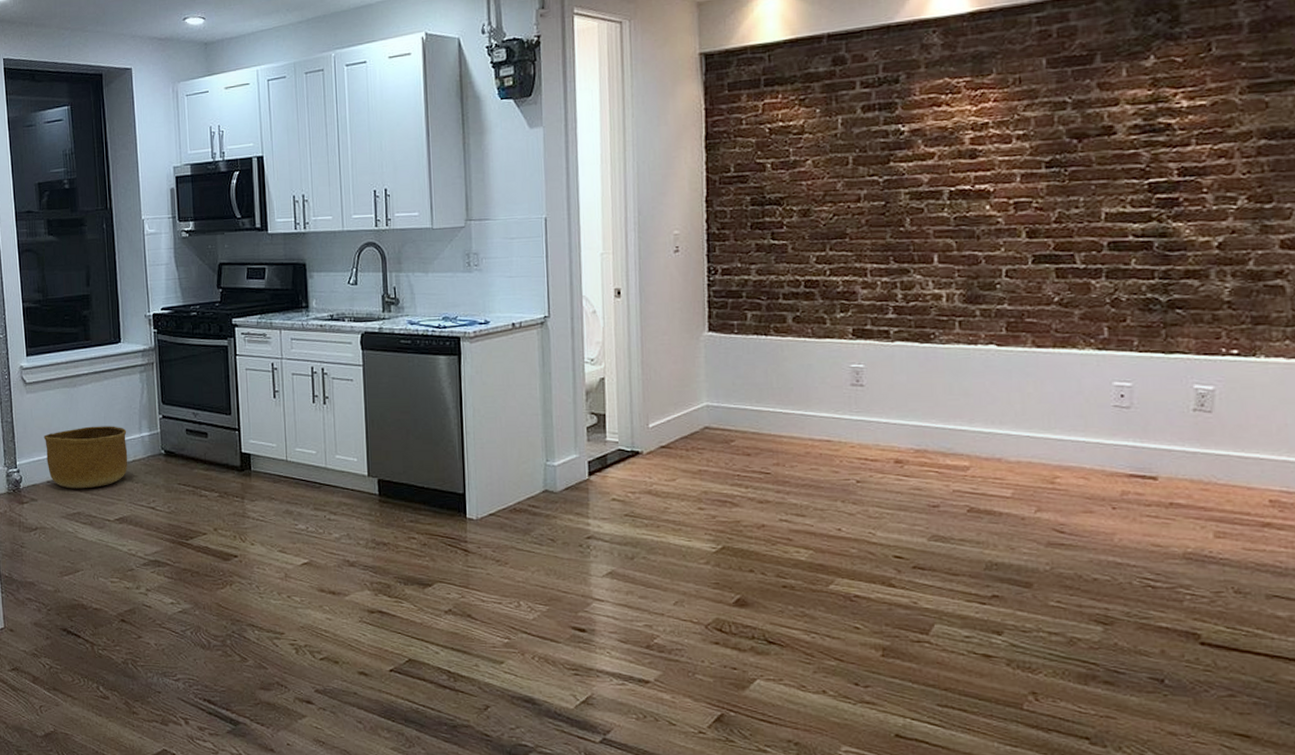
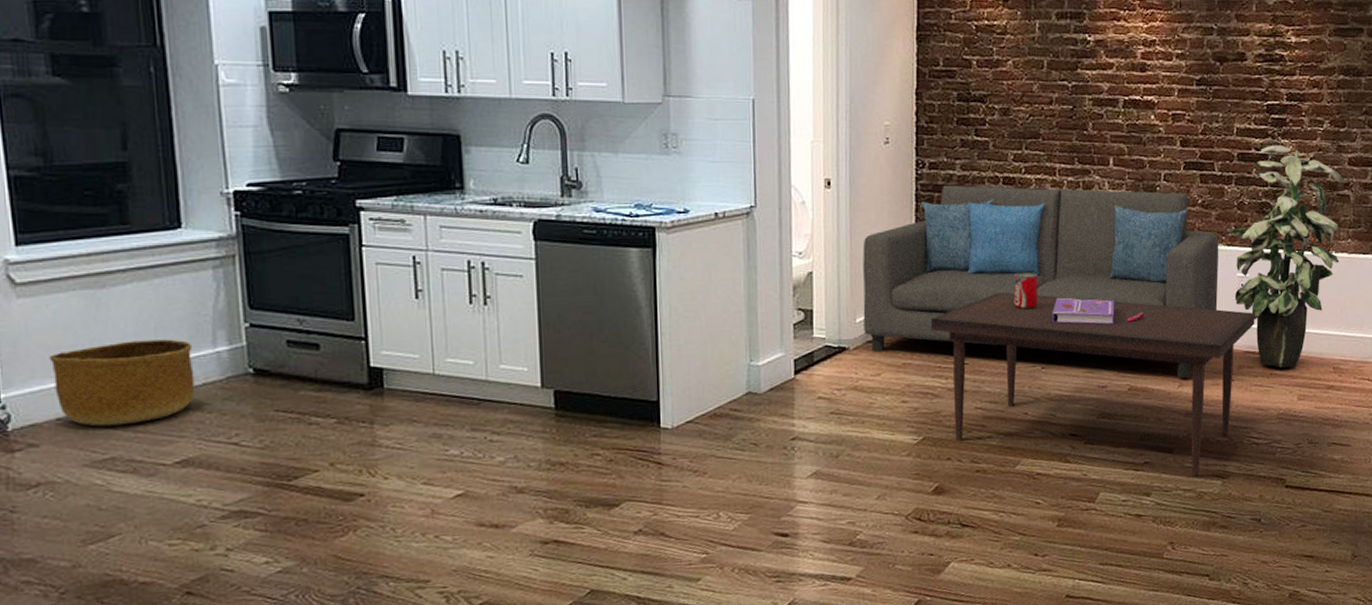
sofa: none [654,290,1087,503] -> present [863,185,1219,379]
coffee table: none [727,380,1144,618] -> present [930,273,1255,476]
indoor plant: none [1095,229,1273,498] -> present [1226,144,1342,368]

